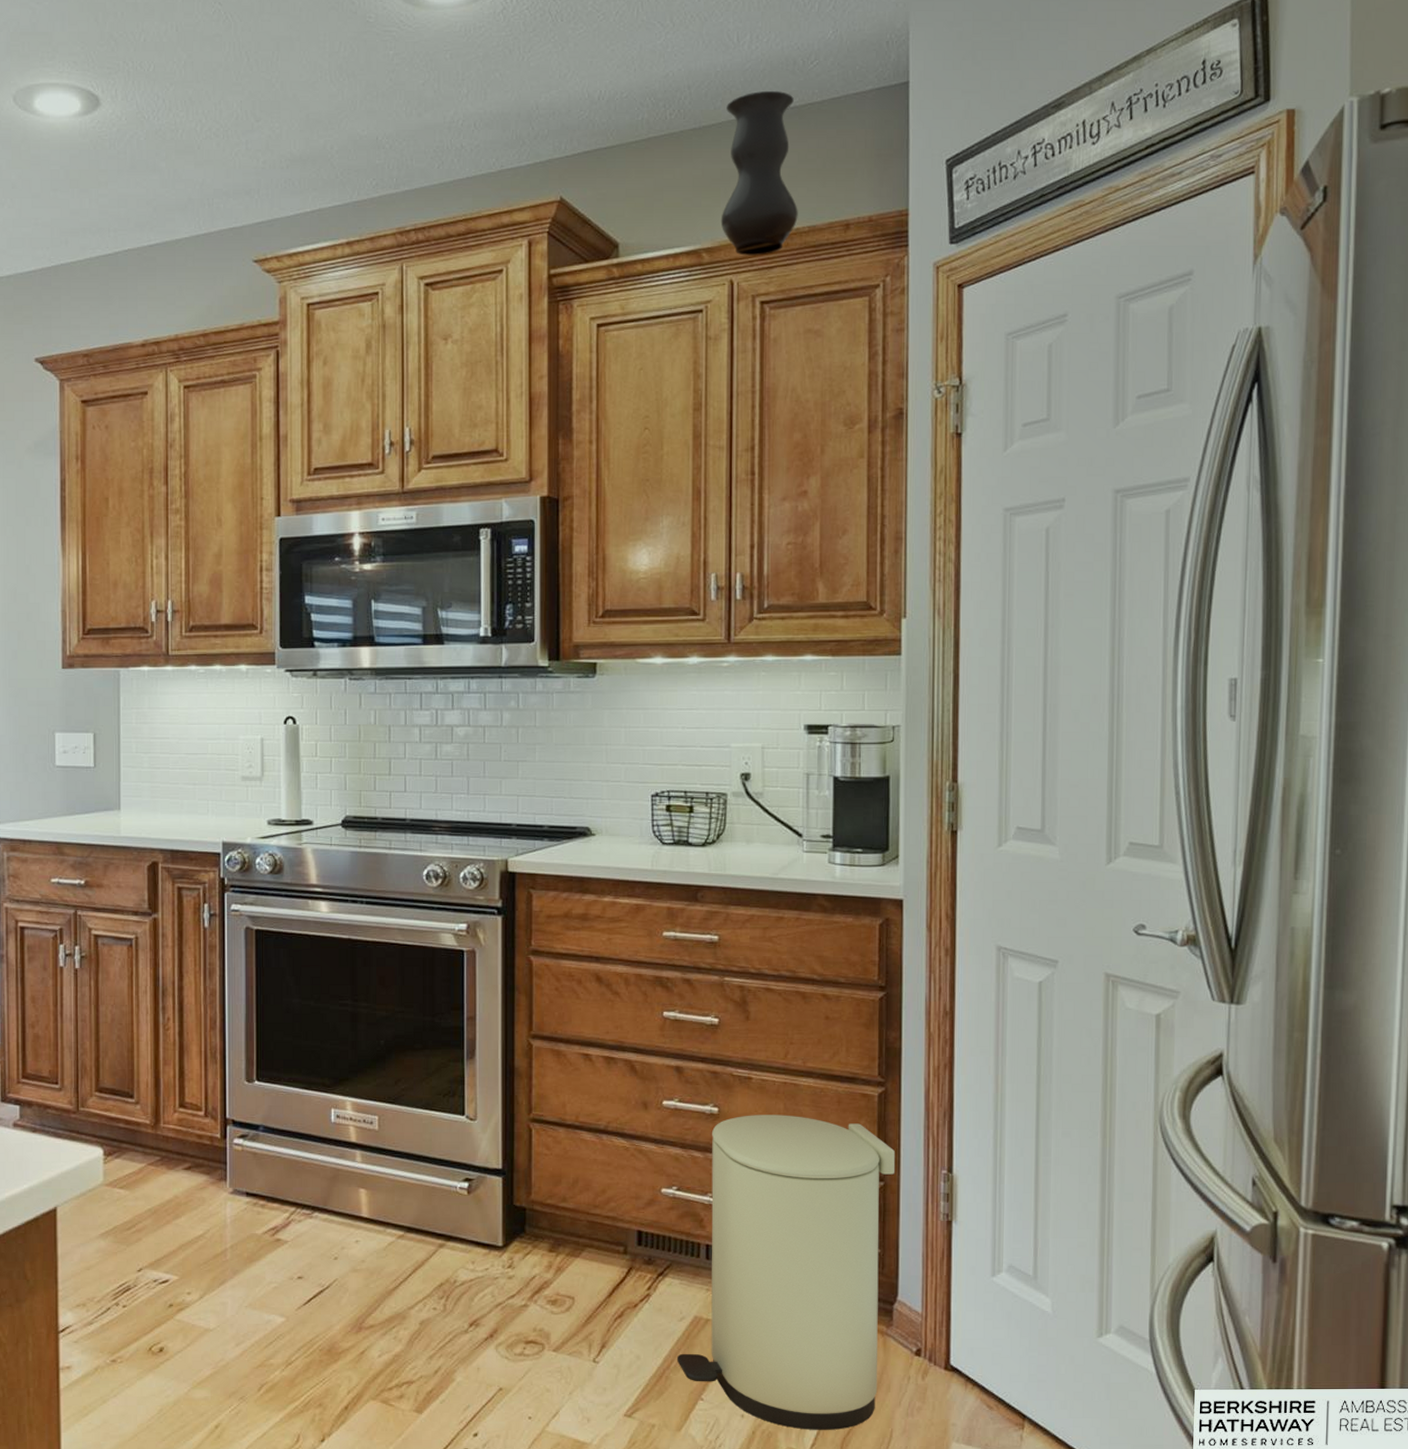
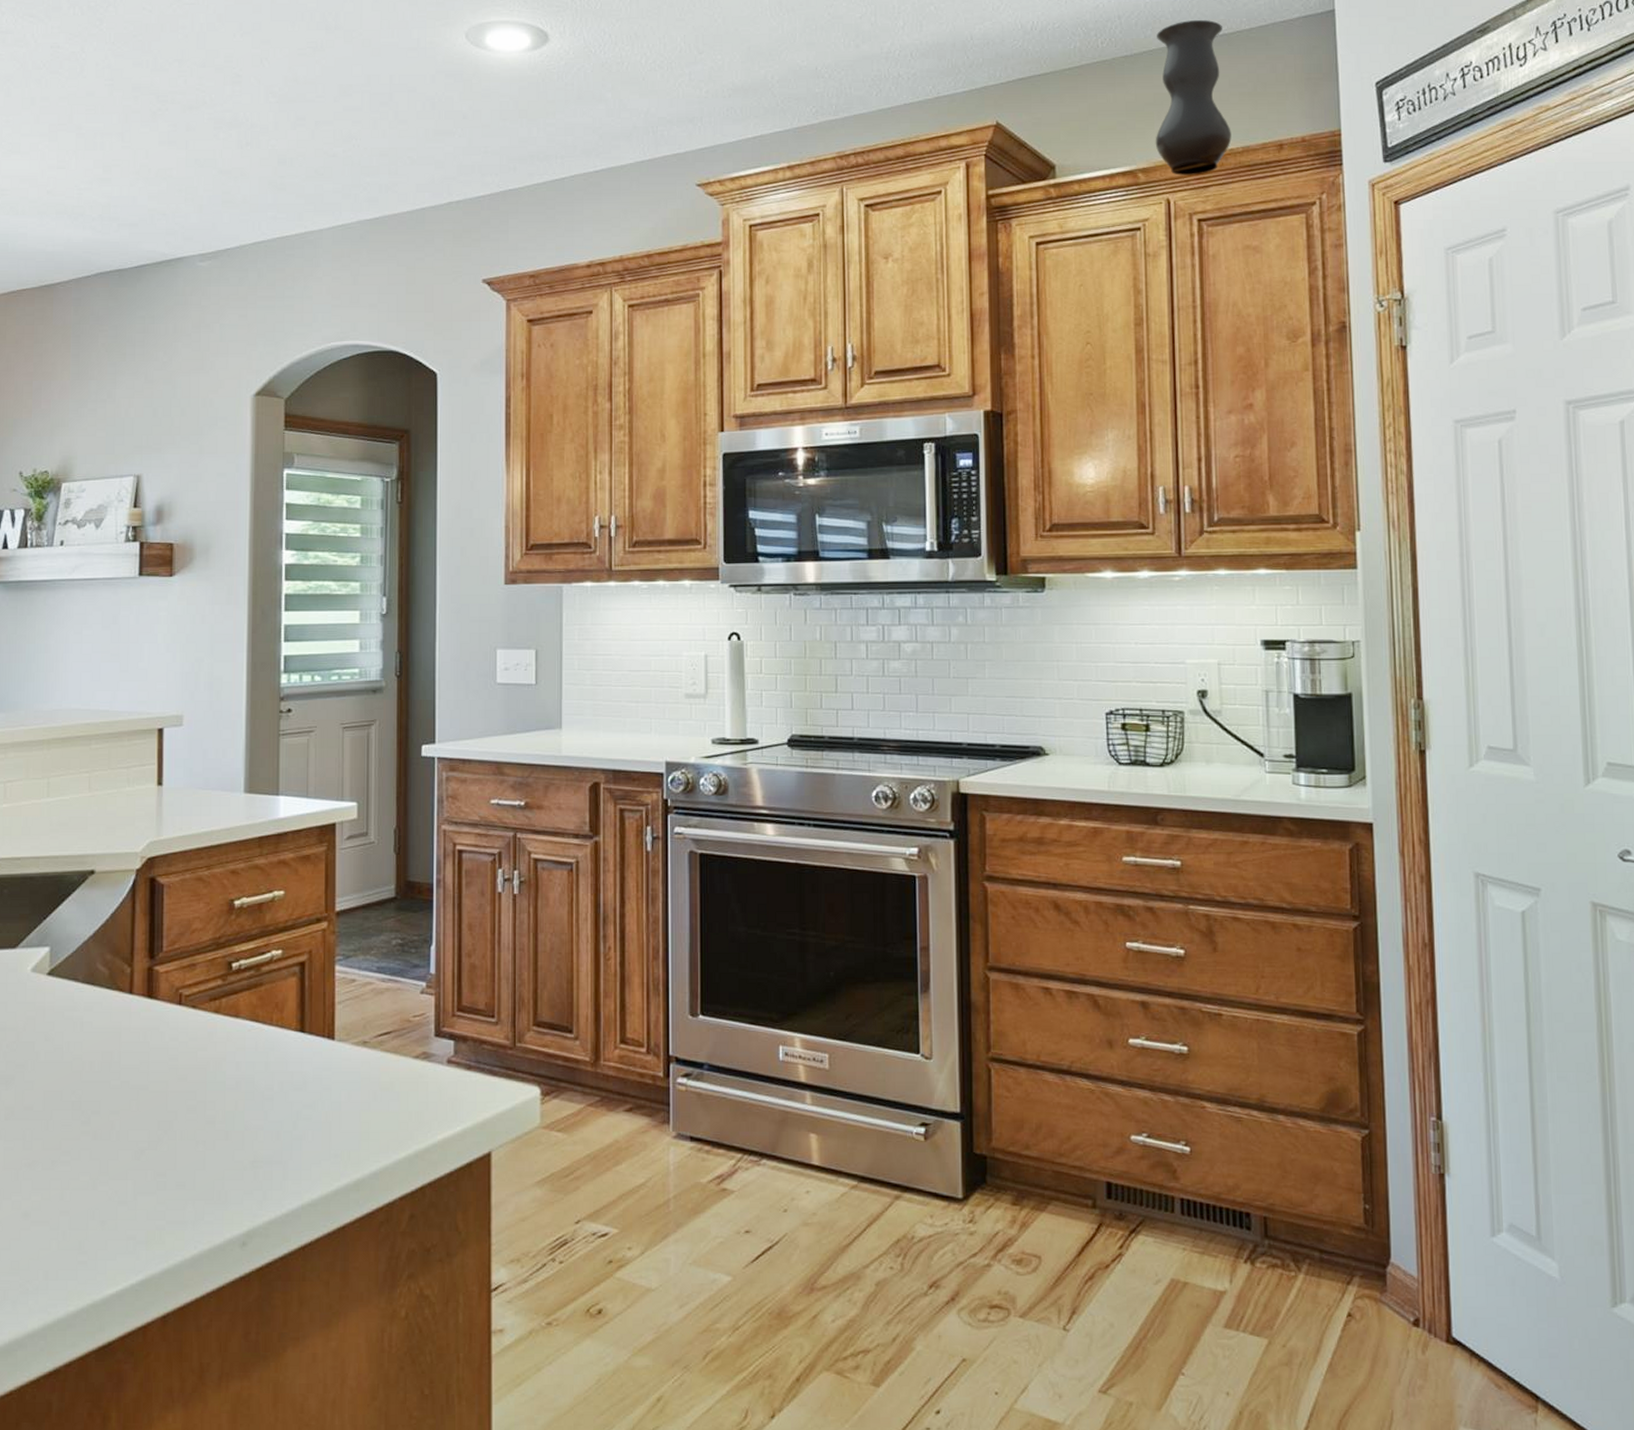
pedal bin: present [676,1115,896,1430] -> none [1153,1055,1381,1411]

